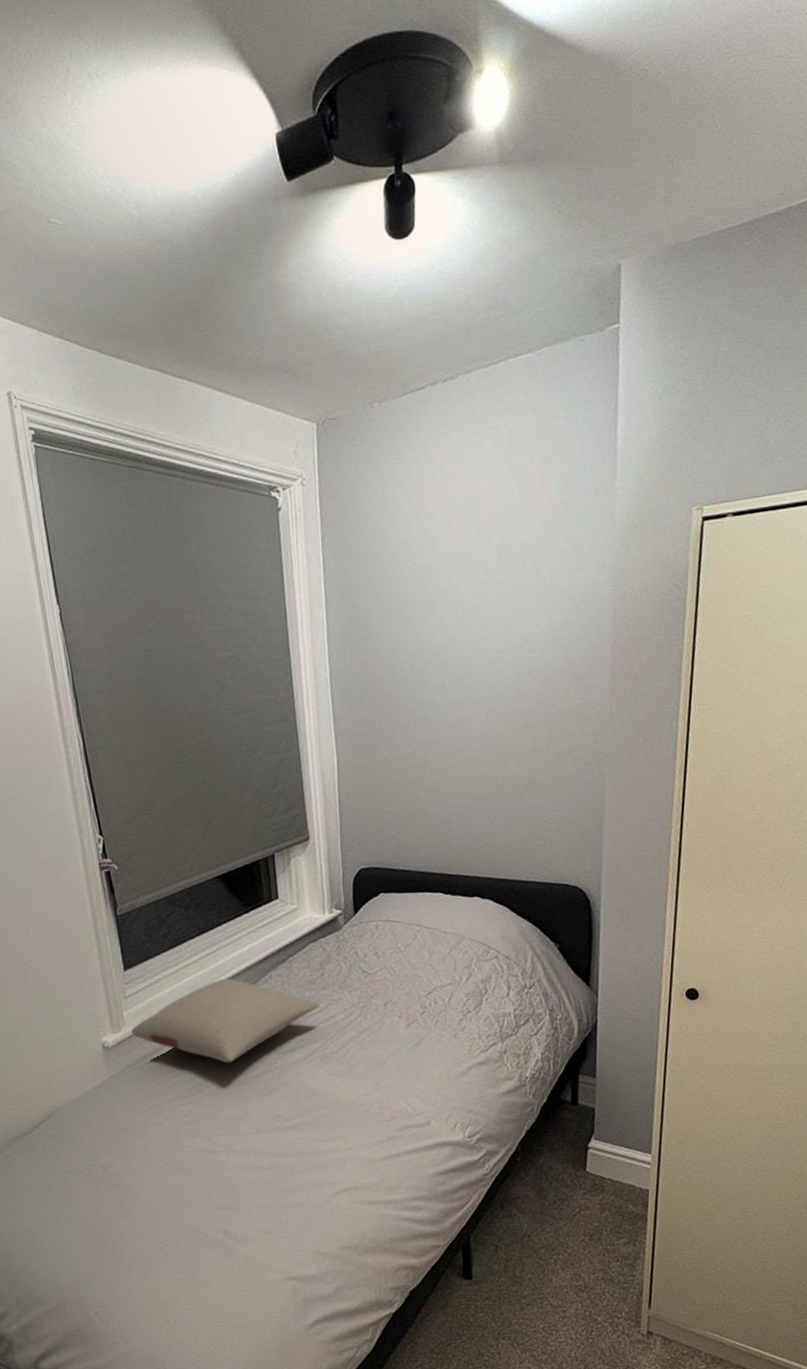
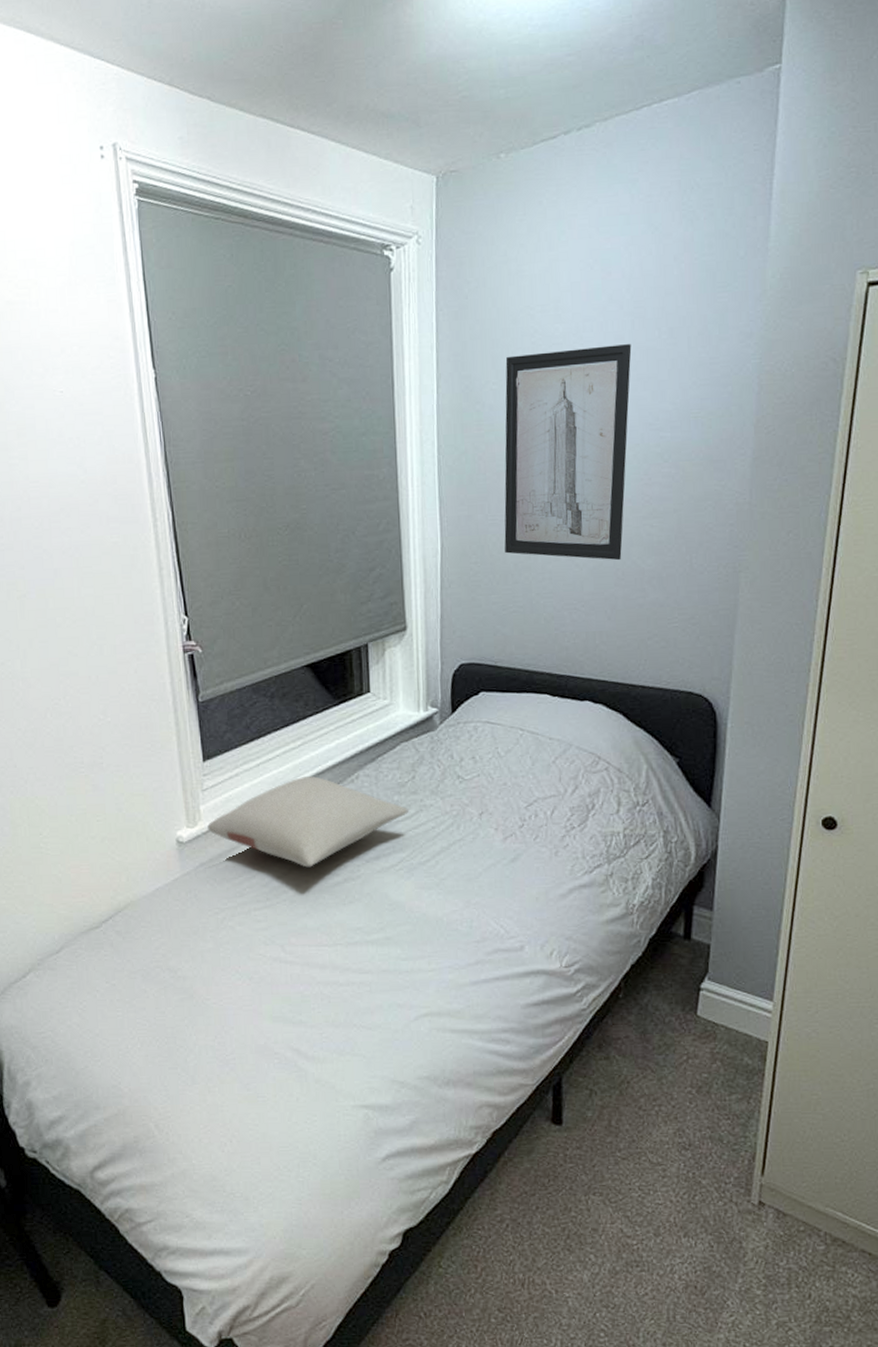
wall art: none [388,575,501,770] -> present [504,344,632,561]

